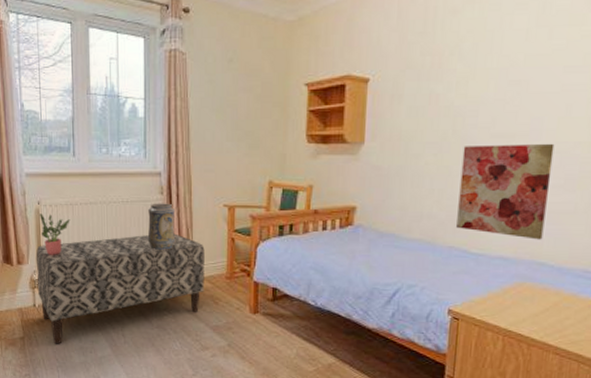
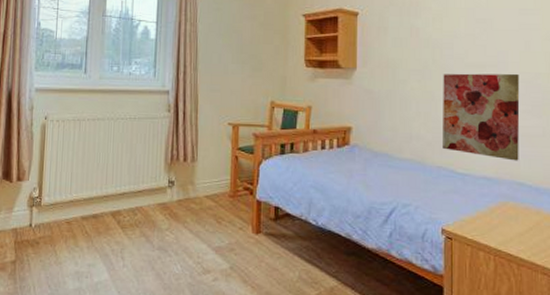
bench: present [35,233,205,344] -> none [36,150,209,269]
potted plant: present [40,214,70,255] -> none [45,129,76,172]
decorative vase: present [147,203,174,250] -> none [153,120,181,167]

